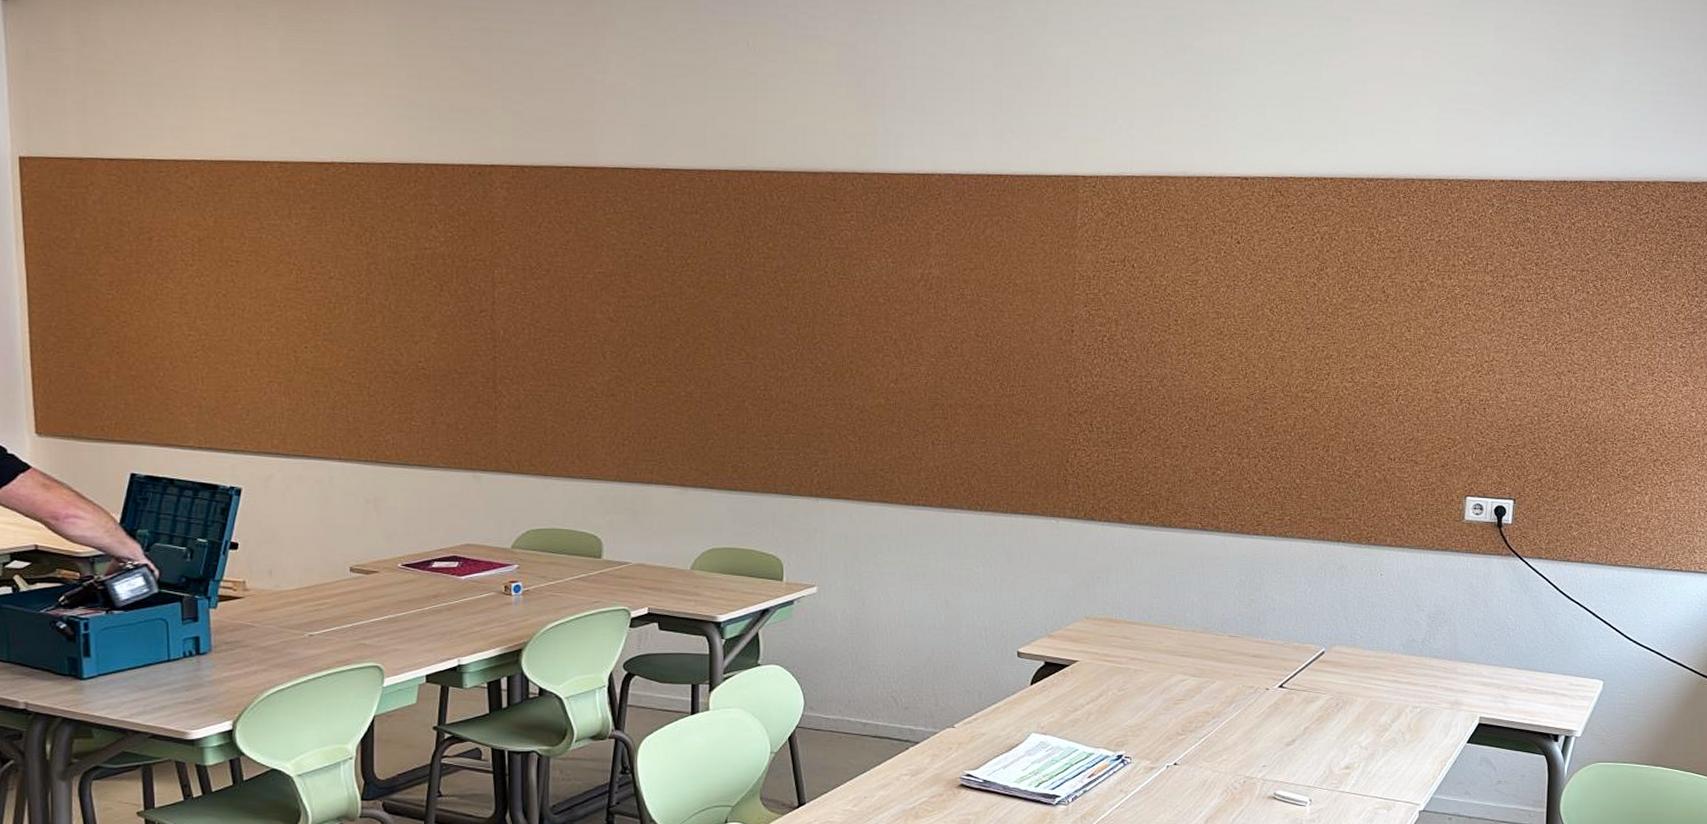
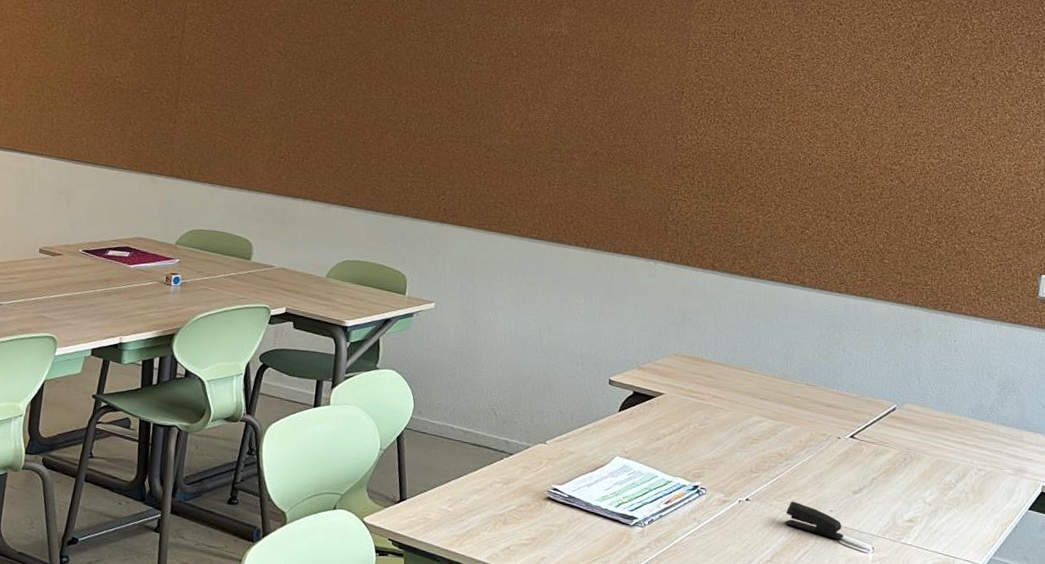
stapler: none [1217,760,1279,795] -> present [785,501,844,539]

